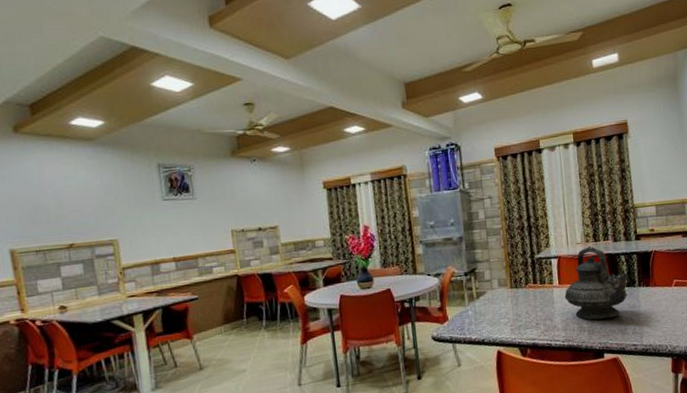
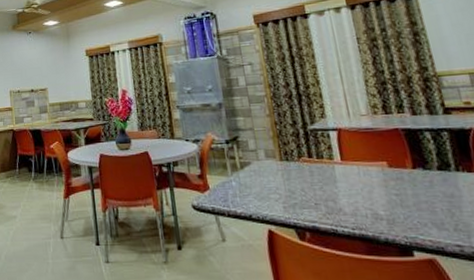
teapot: present [564,246,629,320] -> none [349,119,440,208]

